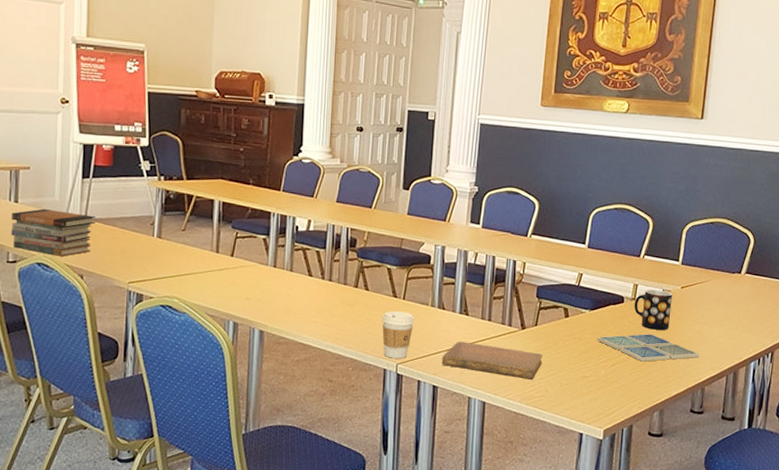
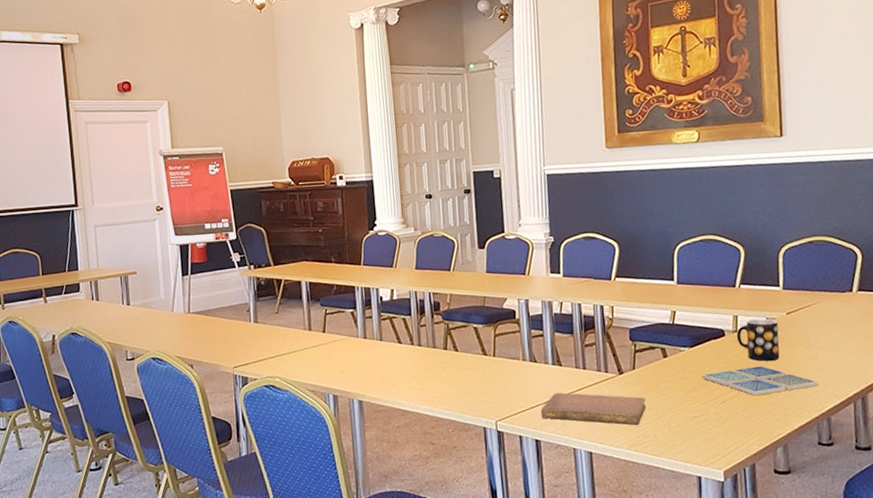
book stack: present [11,208,96,256] -> none [126,307,199,350]
coffee cup: present [382,311,414,359] -> none [475,368,507,416]

